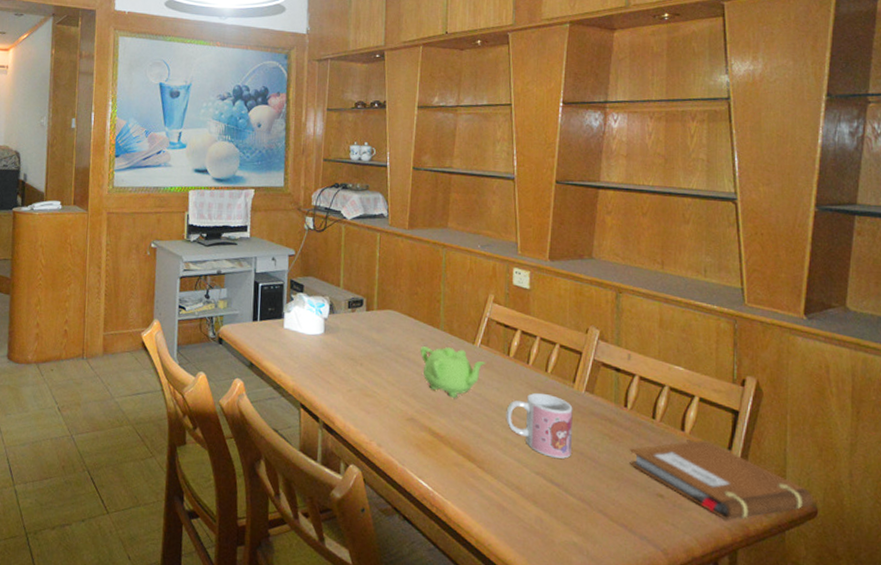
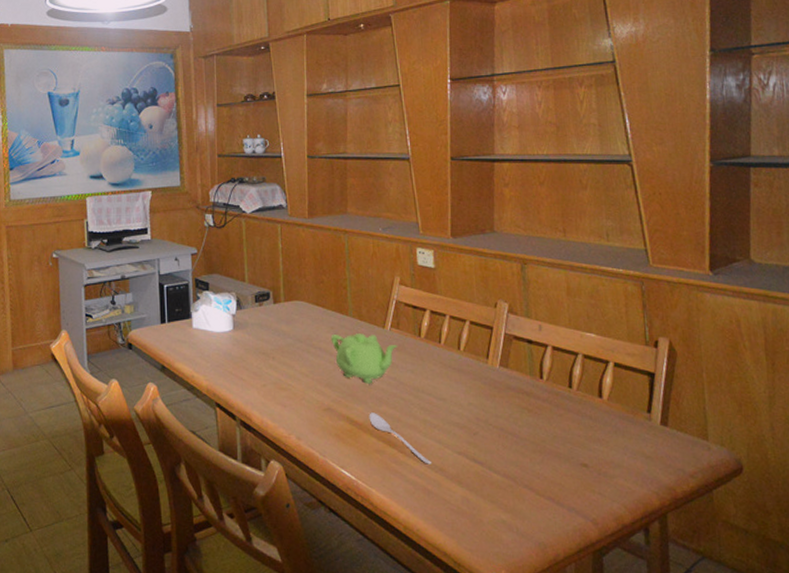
spoon: none [451,426,510,482] -> present [369,412,432,464]
mug: present [506,392,573,459] -> none [422,371,492,436]
notebook: present [629,440,812,520] -> none [550,405,737,483]

